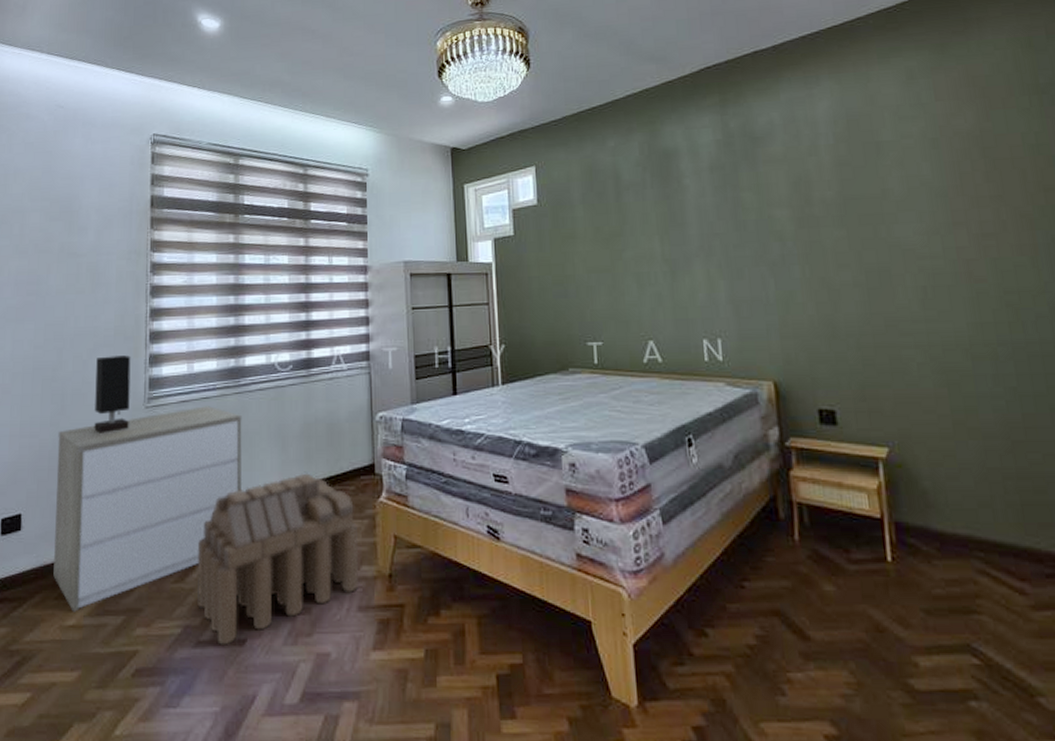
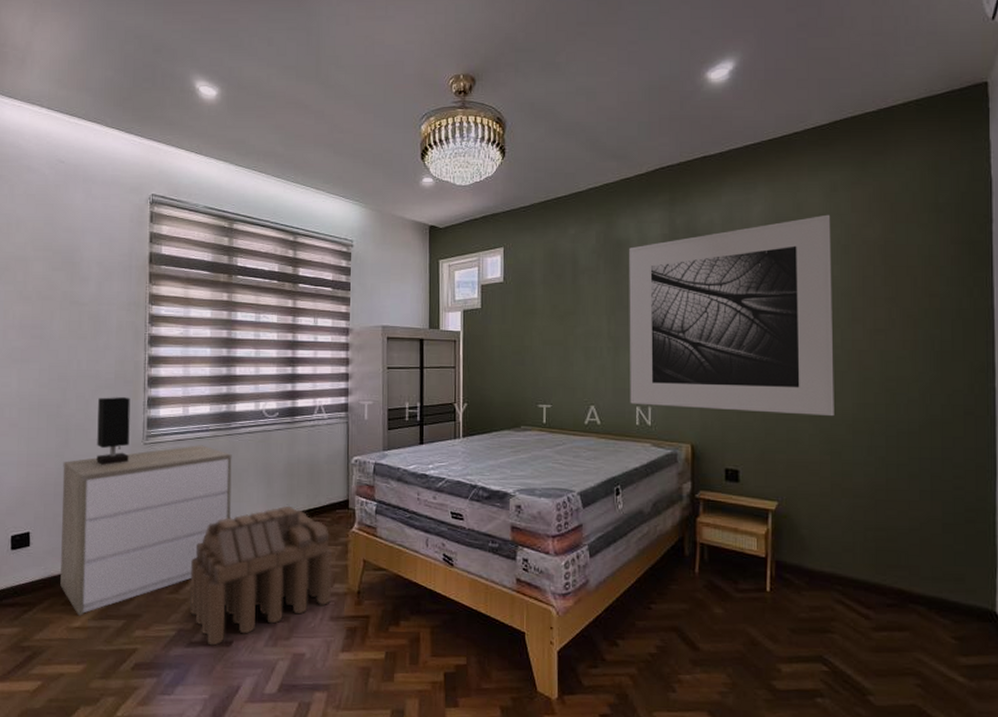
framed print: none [678,105,946,341] -> present [629,214,834,417]

